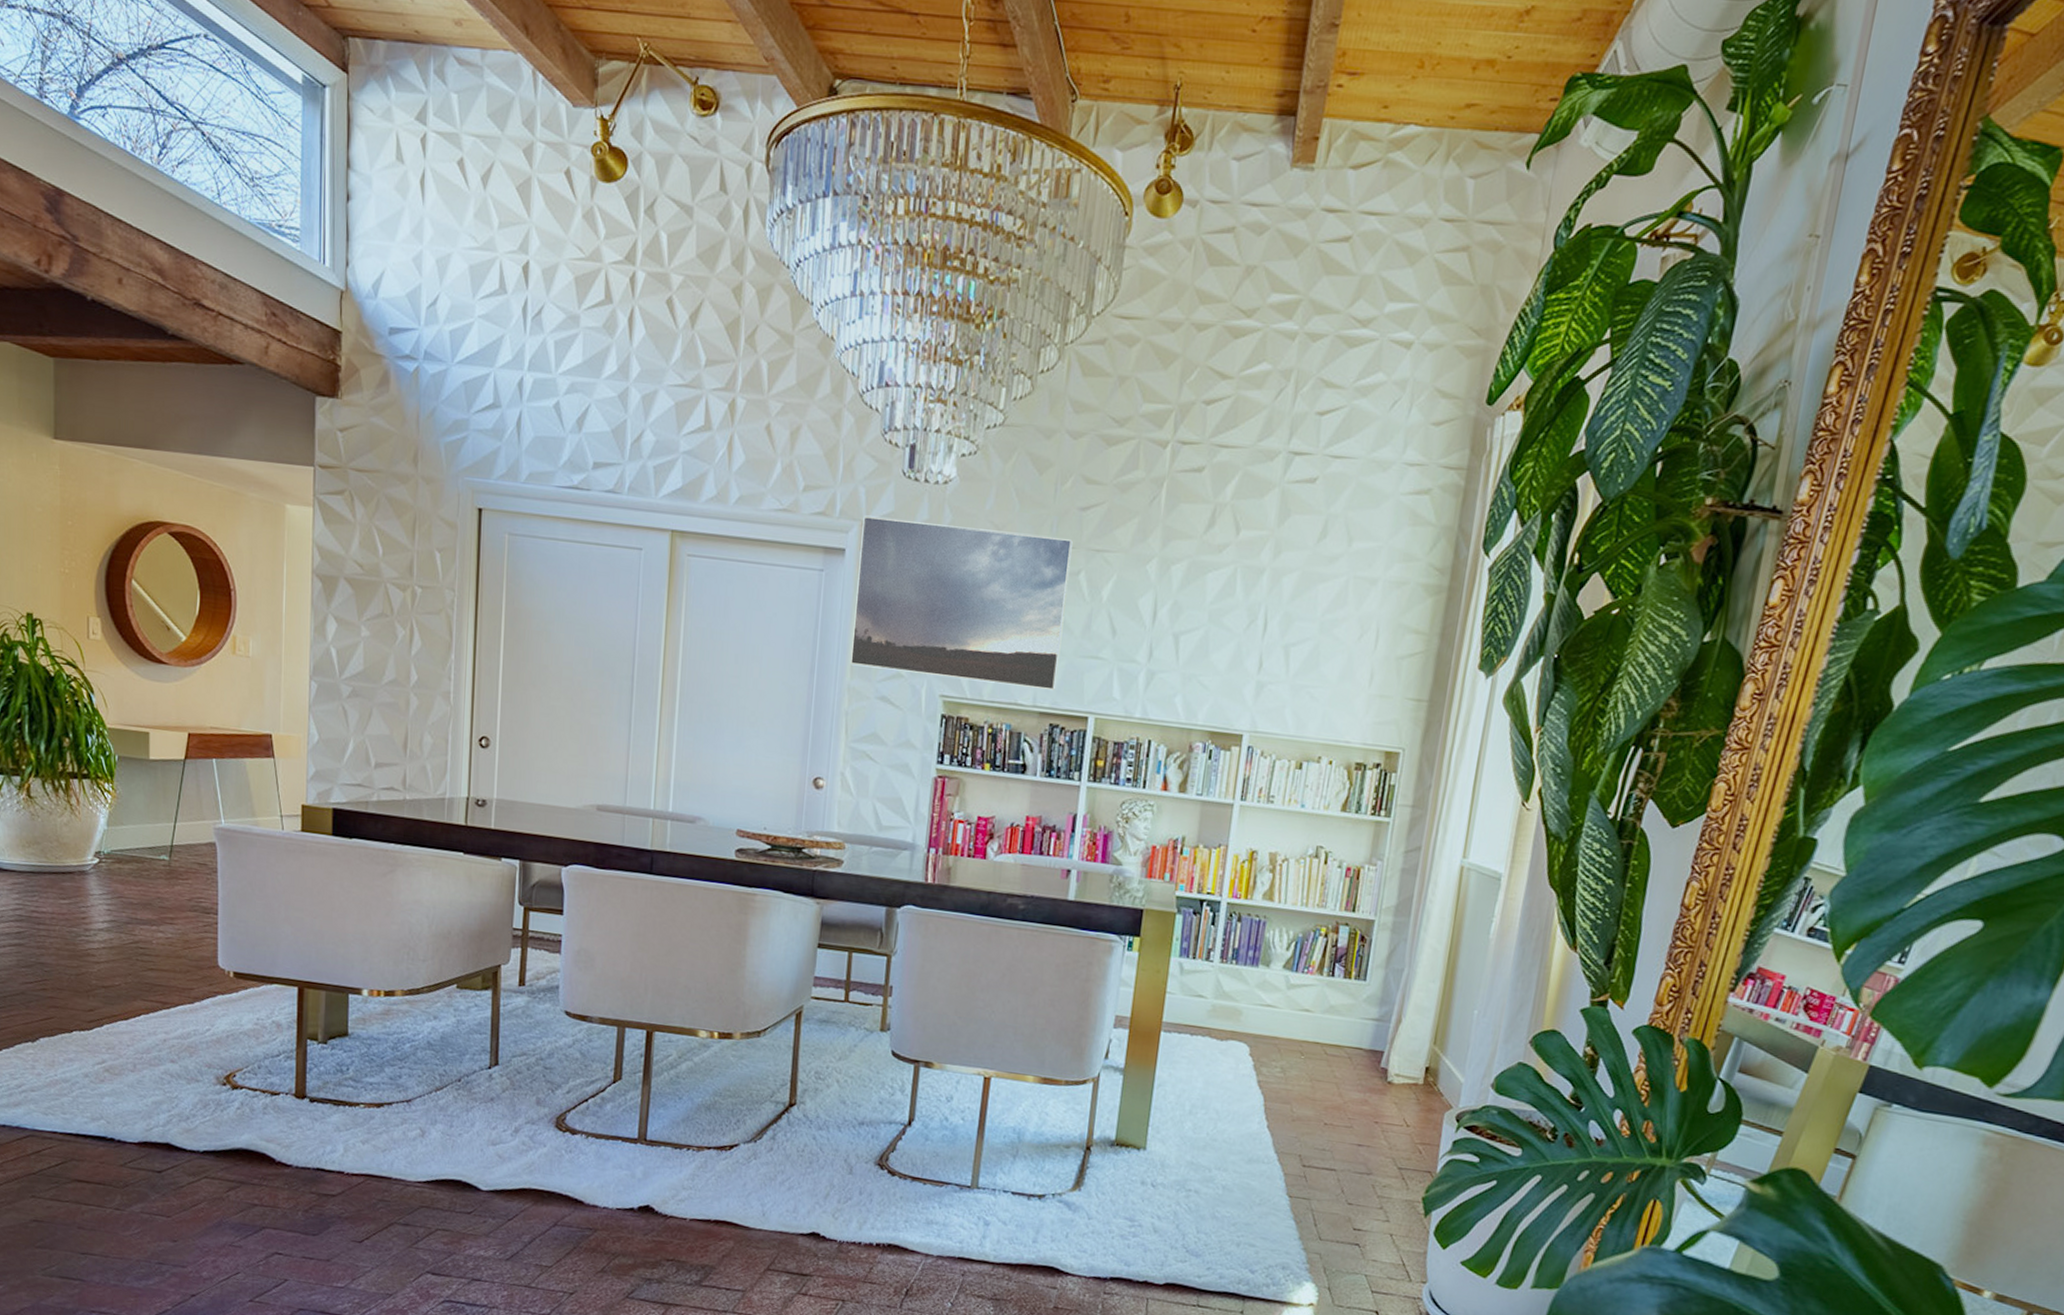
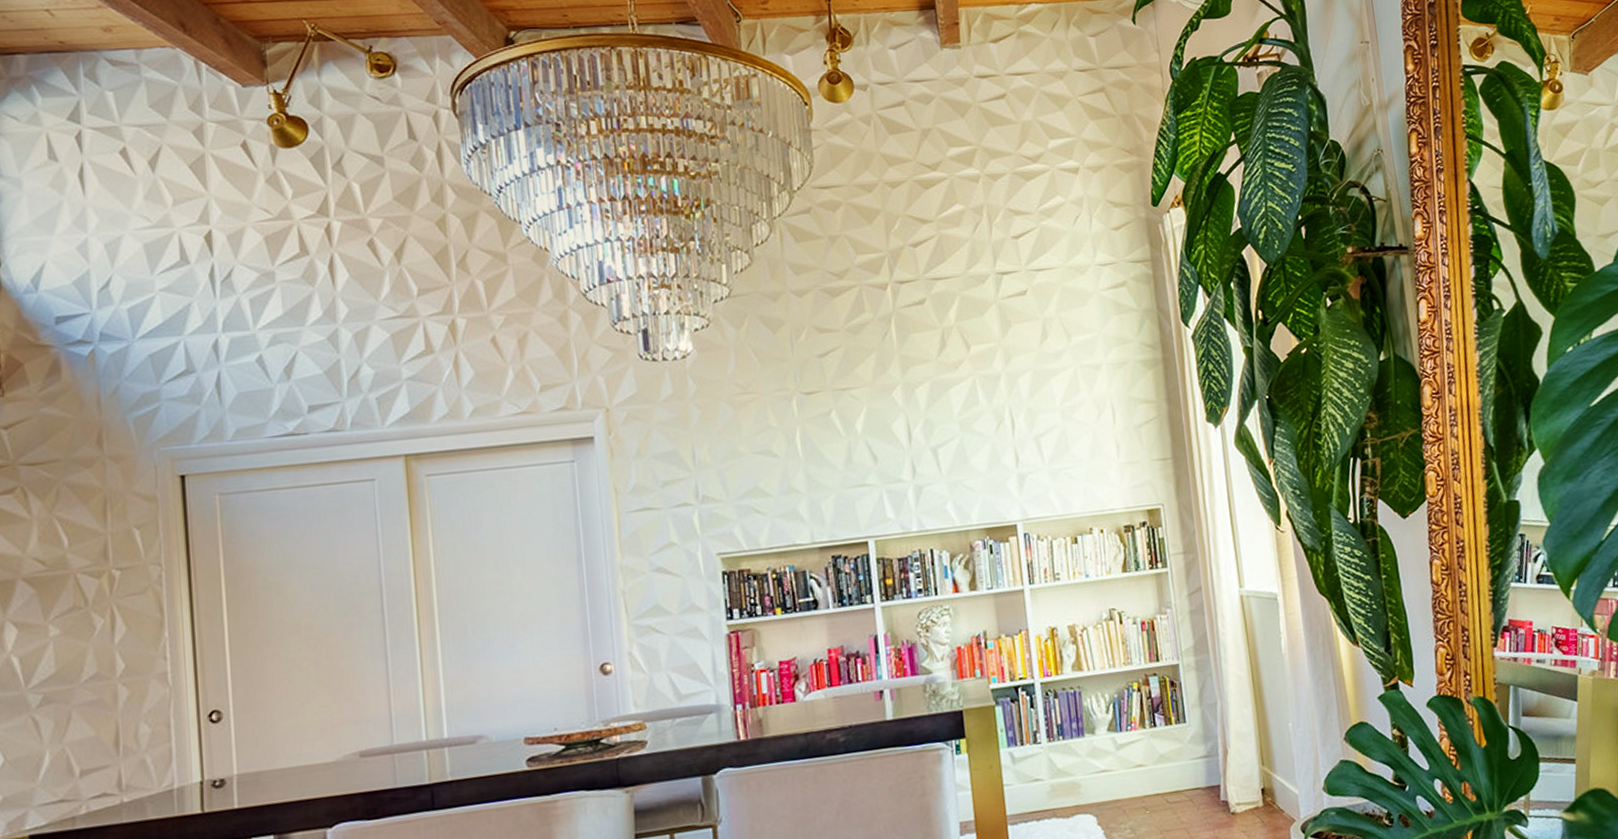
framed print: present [850,515,1073,691] -> none [607,385,831,545]

